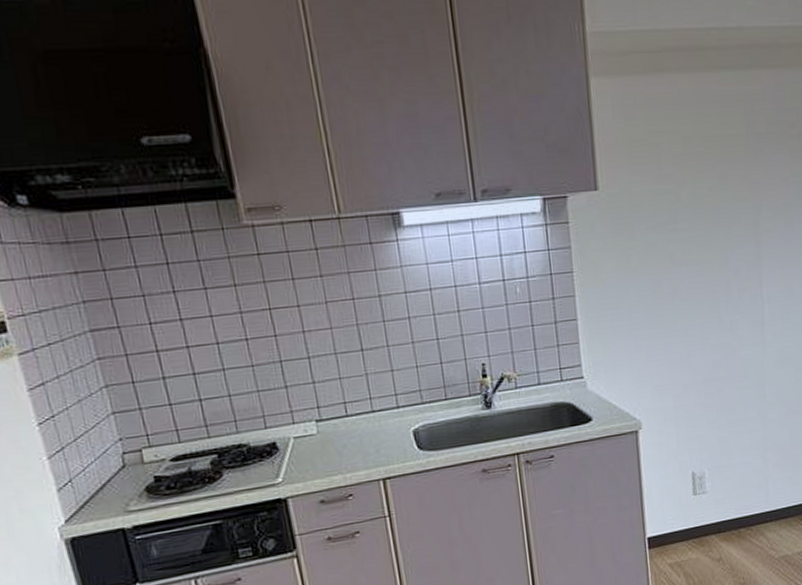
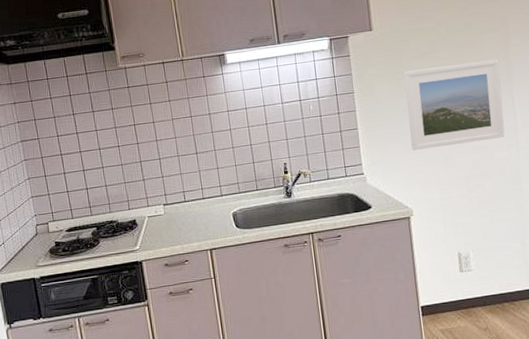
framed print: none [635,235,751,348] -> present [403,59,505,150]

